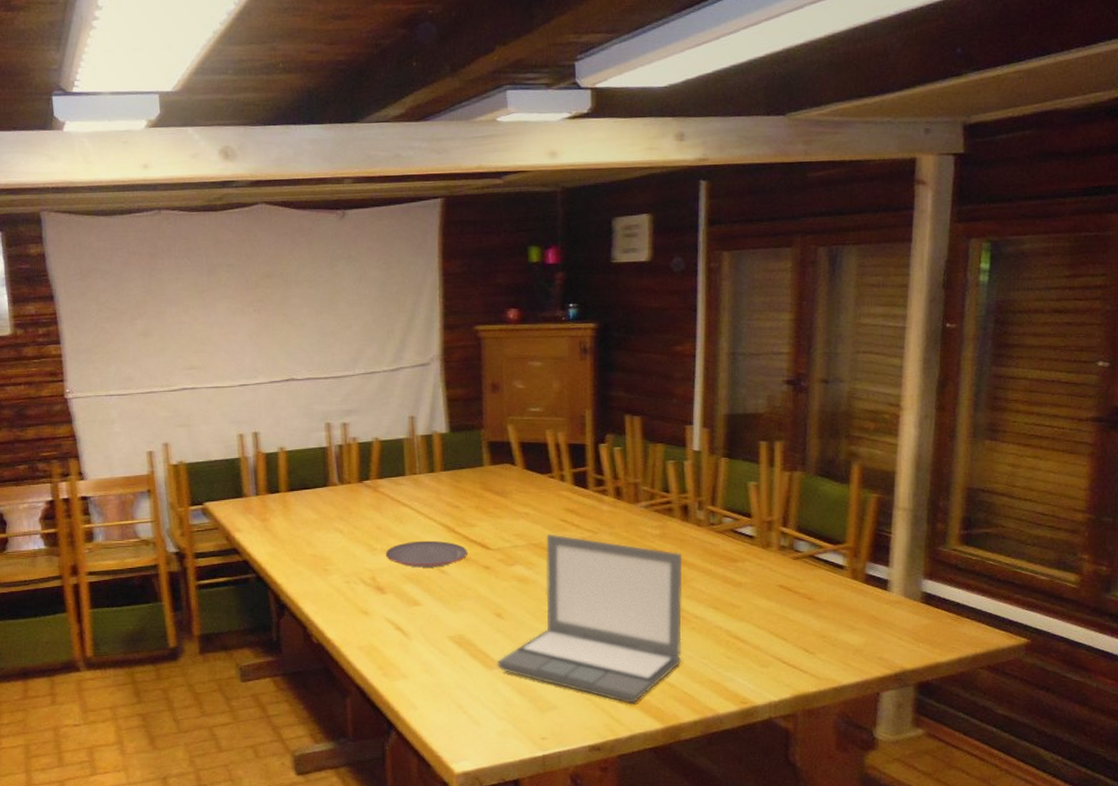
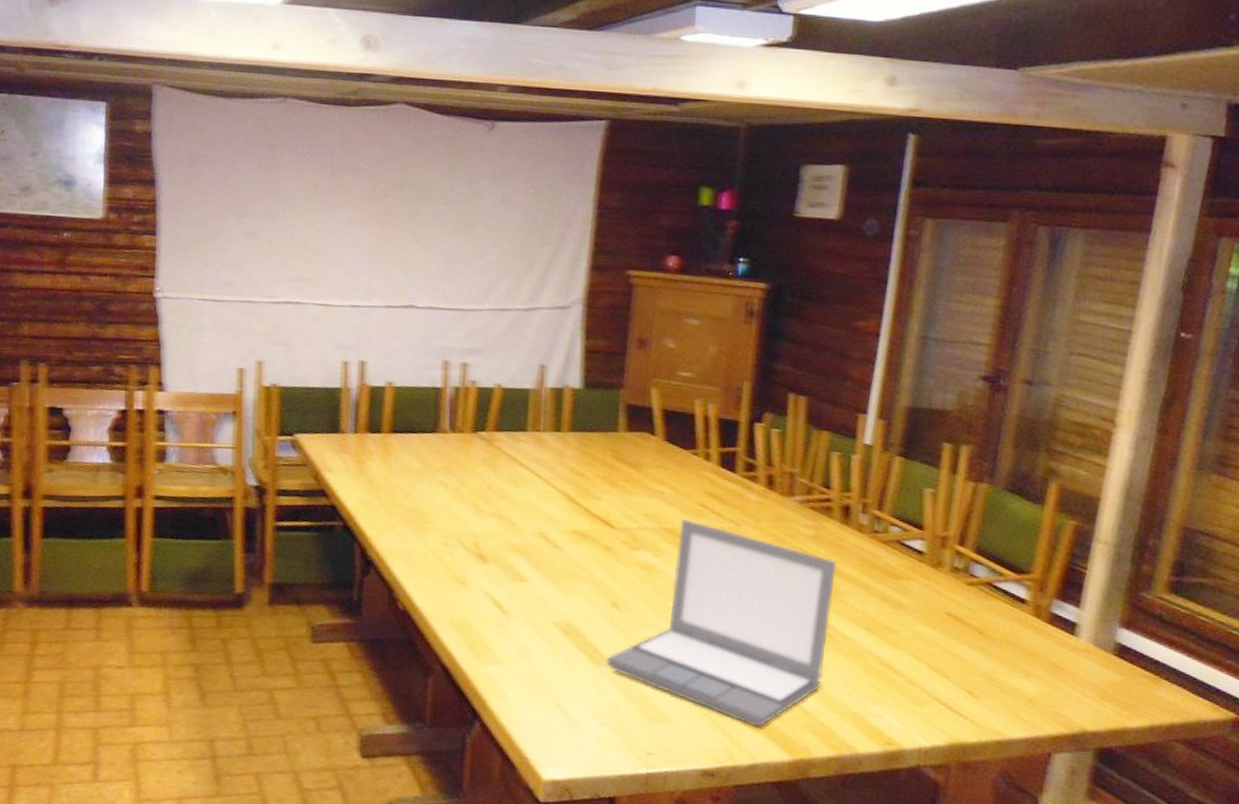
plate: present [386,540,468,568] -> none [494,507,589,541]

